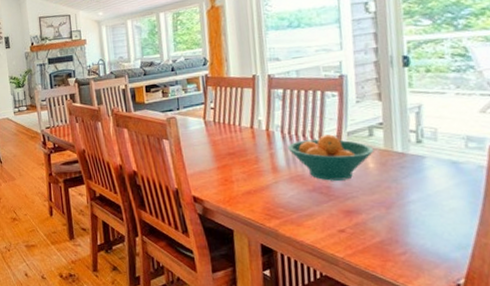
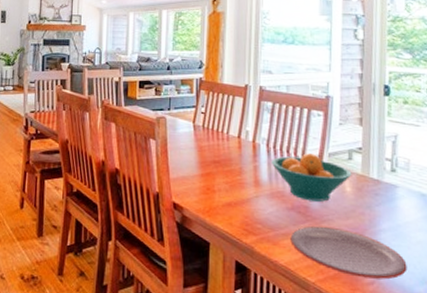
plate: none [314,203,442,249] -> present [290,225,408,280]

